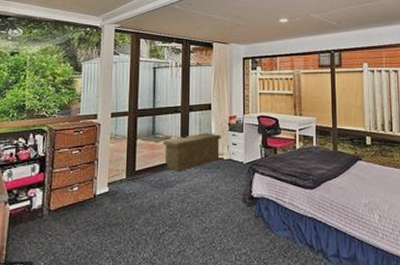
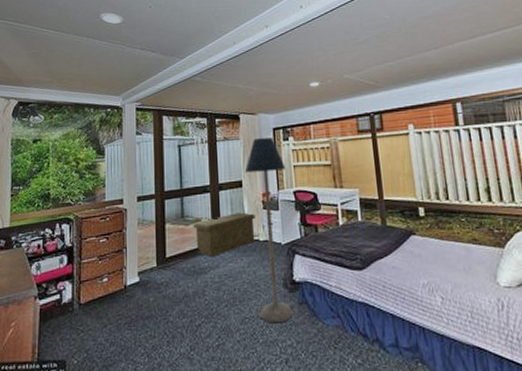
floor lamp: none [214,66,252,232] -> present [244,138,294,322]

